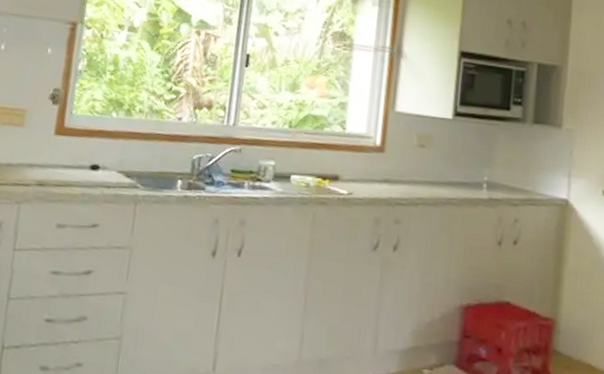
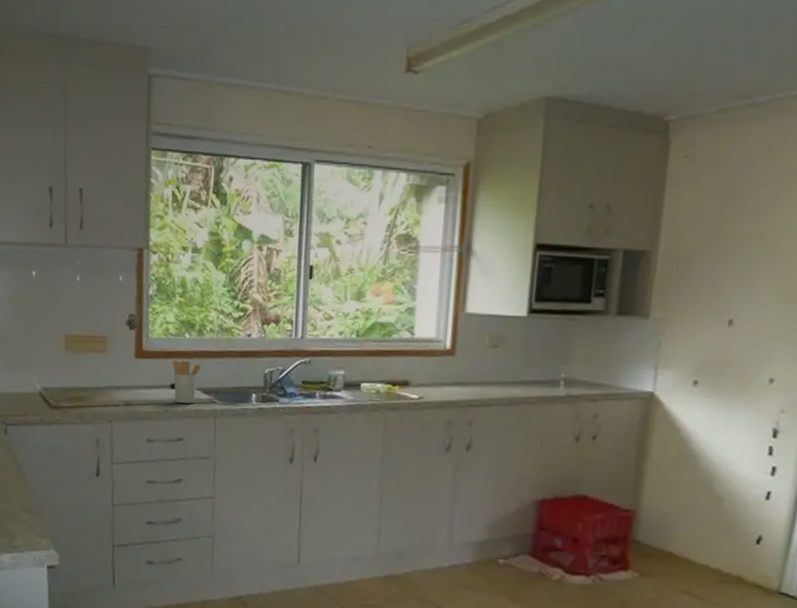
utensil holder: none [93,139,125,187] -> present [173,360,201,404]

